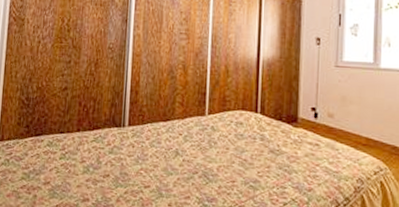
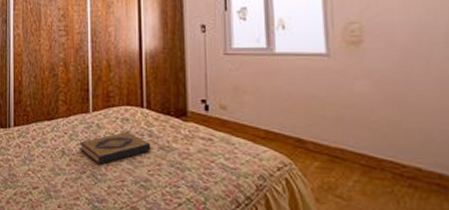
hardback book: none [193,135,263,166] -> present [80,132,151,165]

